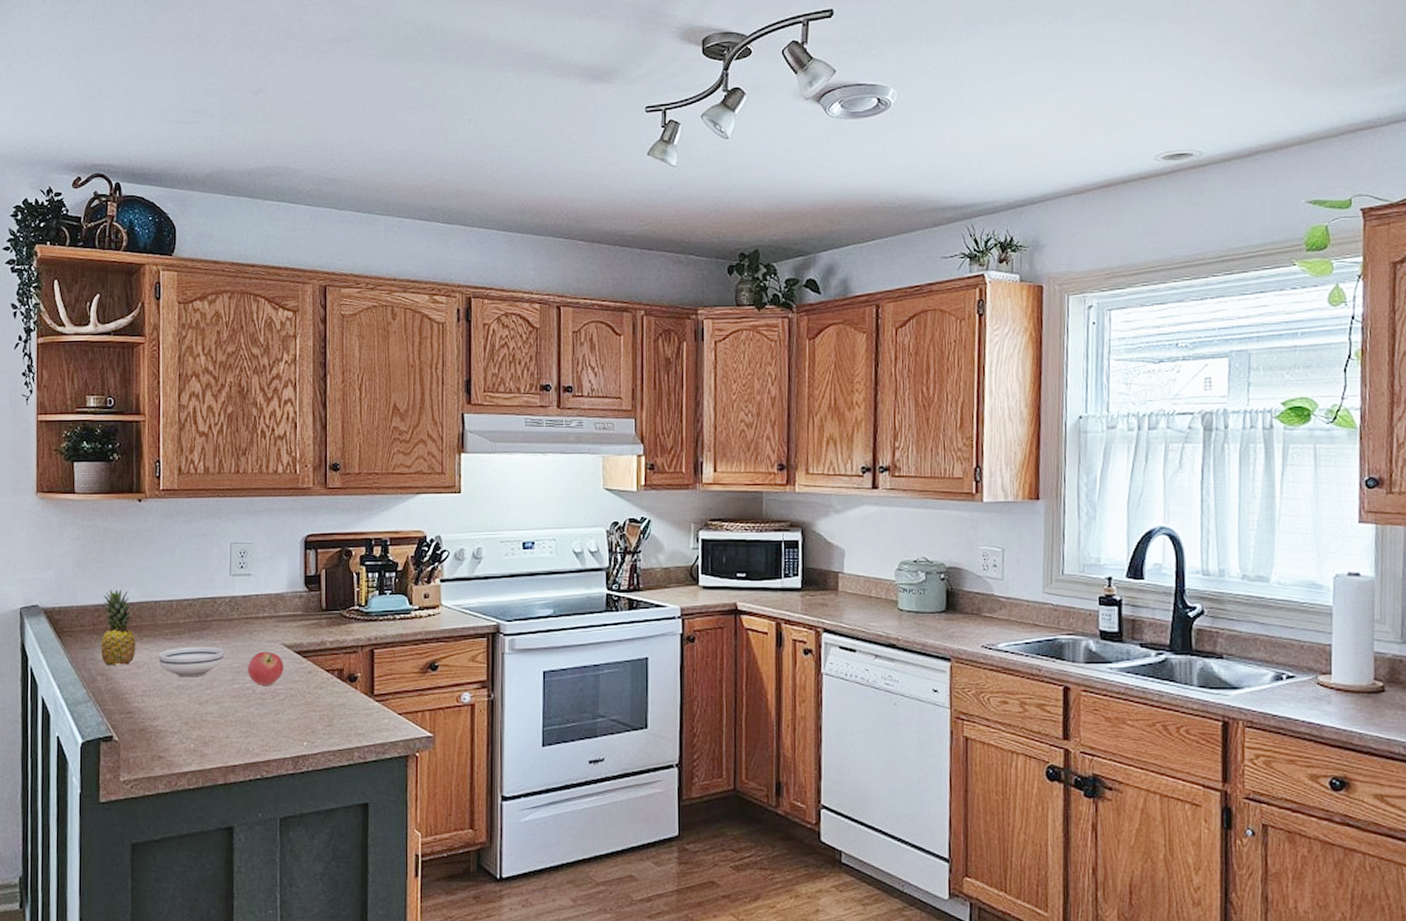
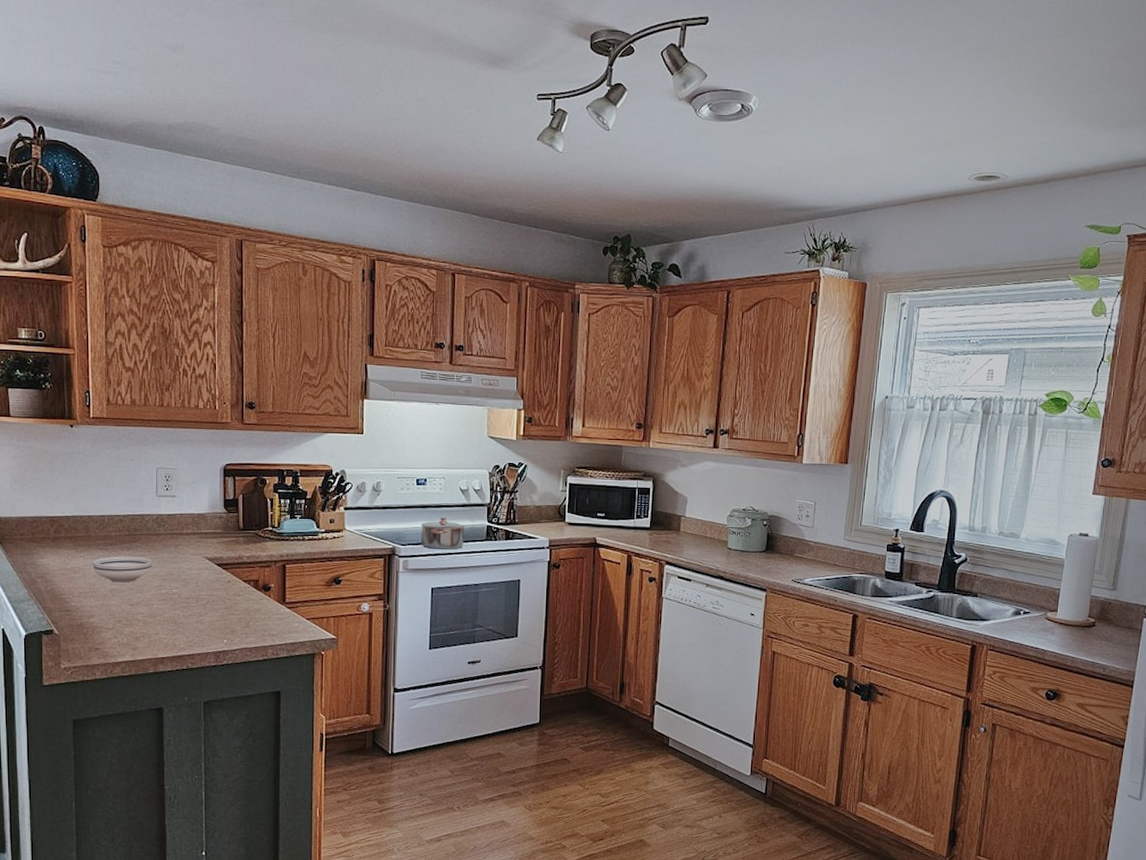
fruit: present [100,589,136,666] -> none [39,504,72,570]
fruit: present [248,651,284,685] -> none [174,562,206,592]
cooking pot: none [529,585,581,624] -> present [421,516,465,550]

